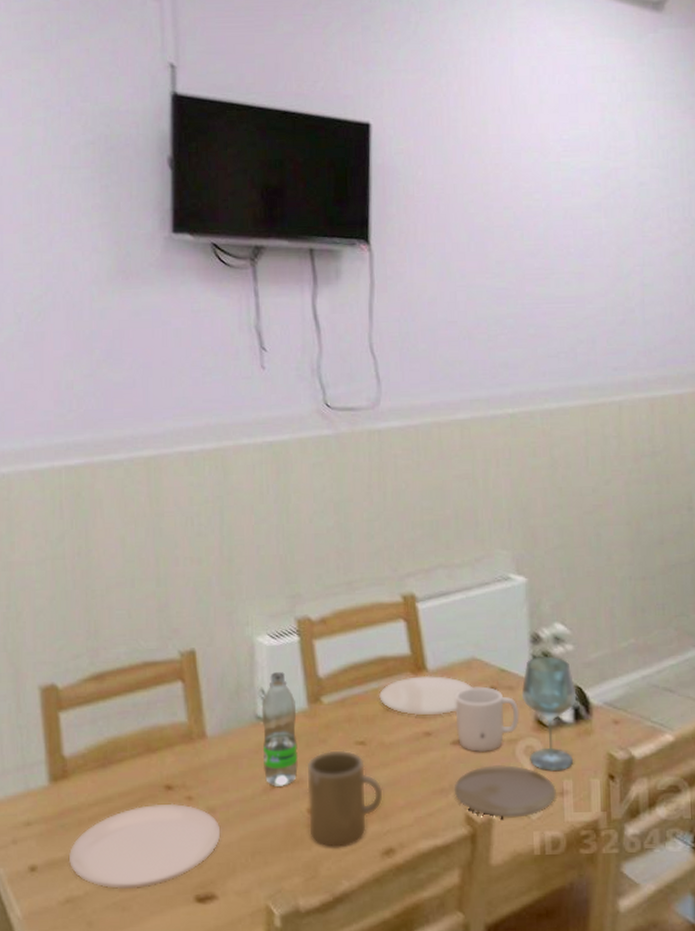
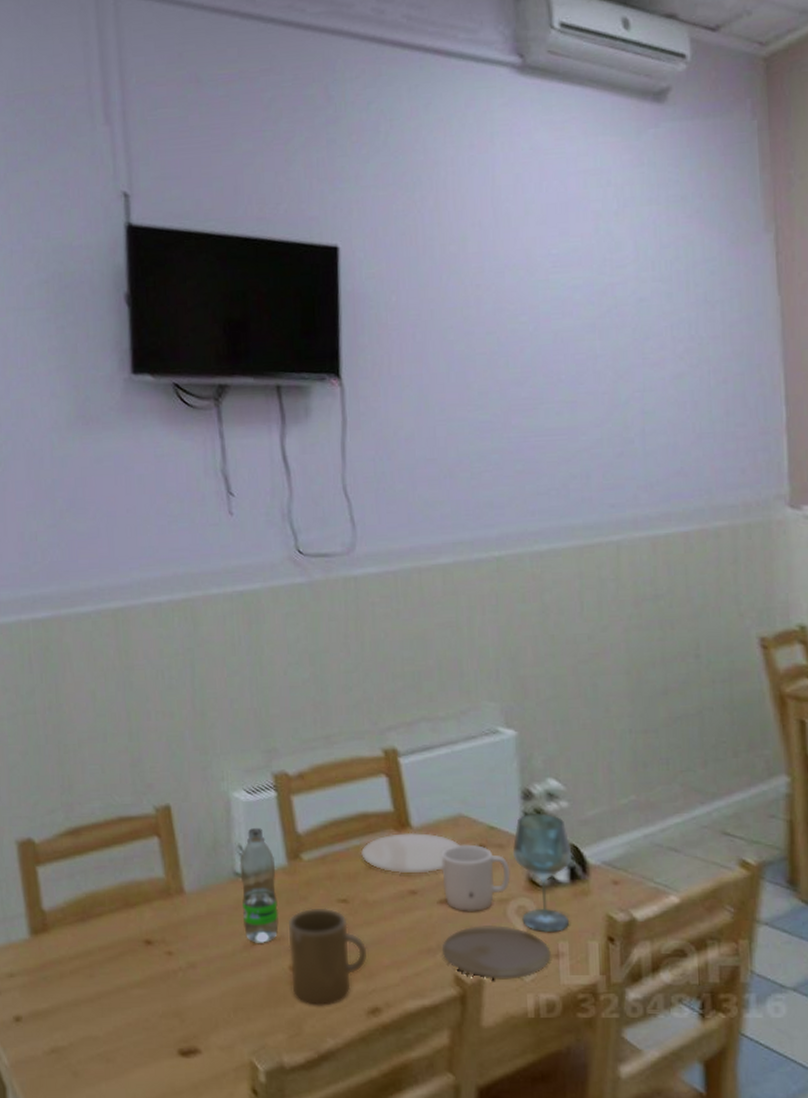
plate: present [68,803,221,890] -> none [51,958,202,1042]

